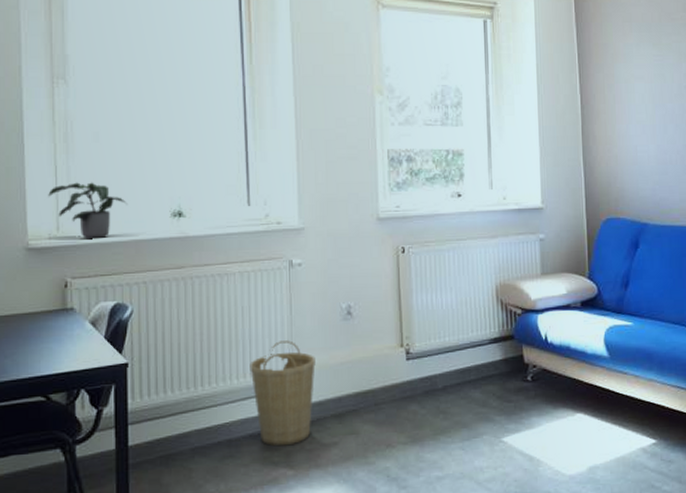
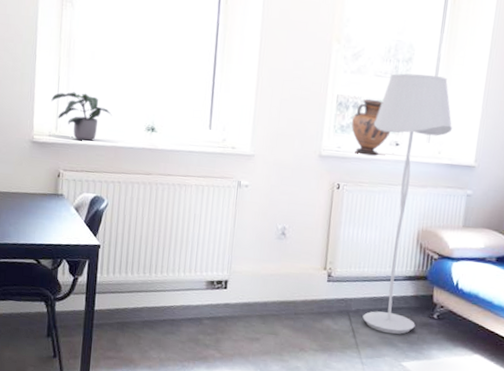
basket: present [249,340,316,447] -> none [195,247,250,334]
vase: none [408,151,451,212] -> present [351,99,391,157]
floor lamp: none [432,118,514,408] -> present [362,73,453,334]

